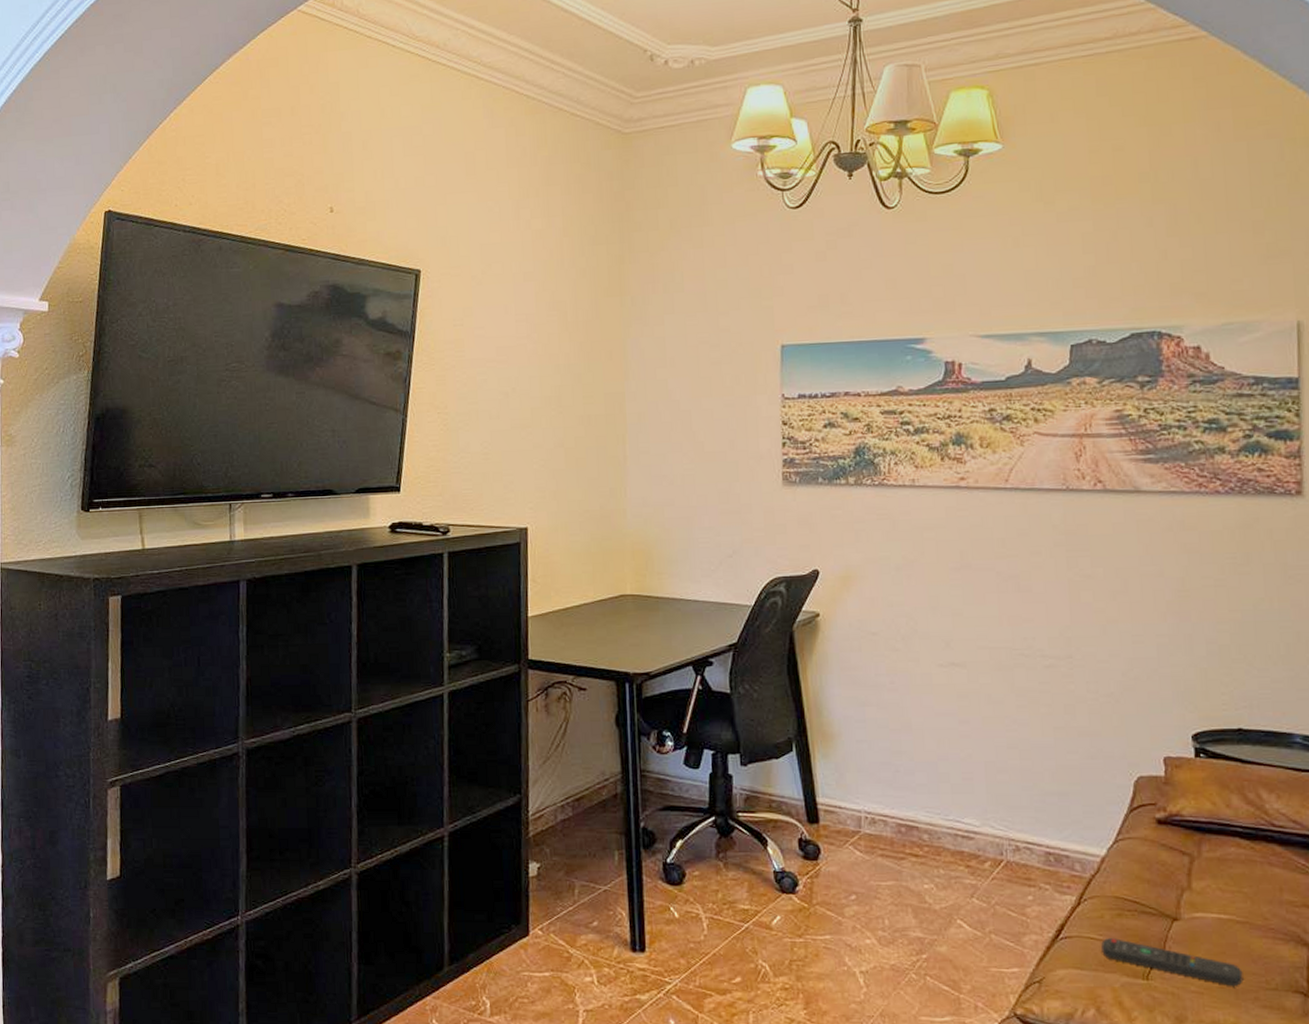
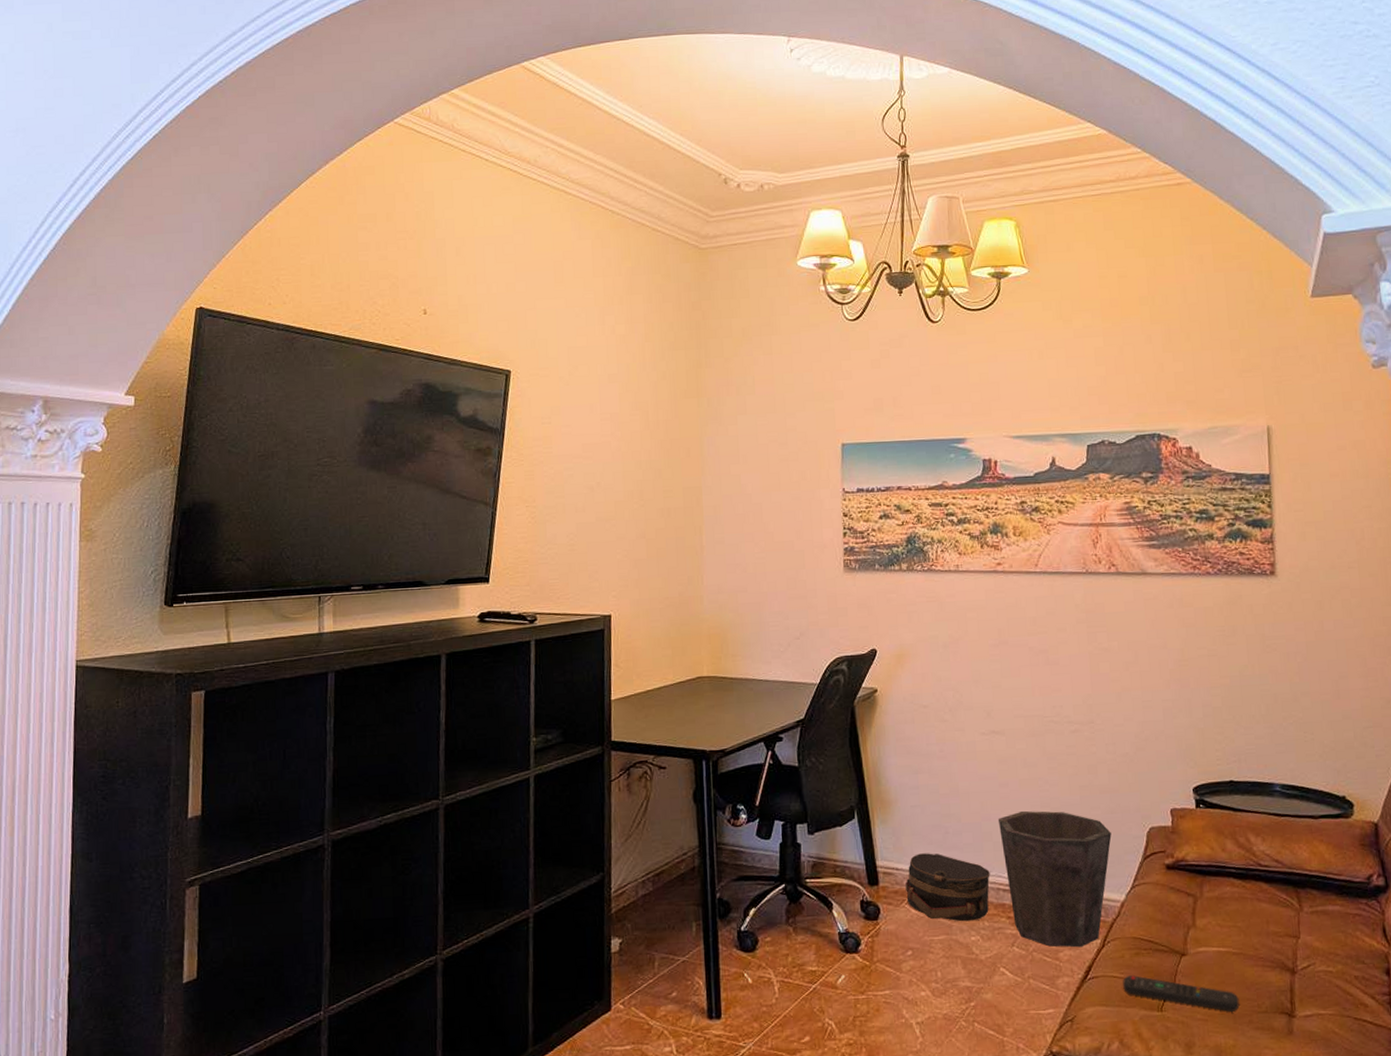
hat box: none [849,792,947,868] -> present [905,853,990,922]
waste bin: none [956,751,1091,904] -> present [997,810,1112,948]

